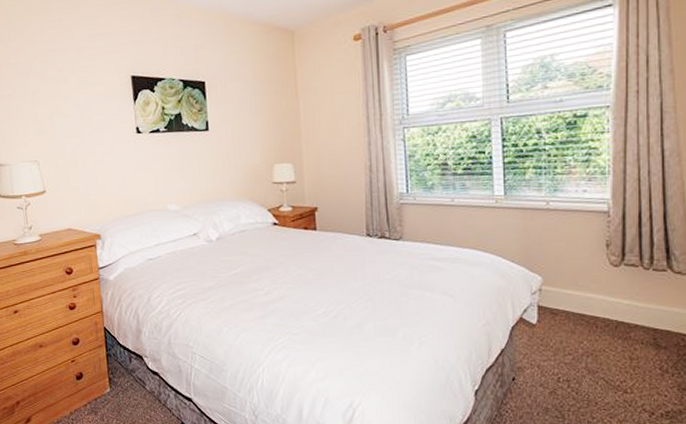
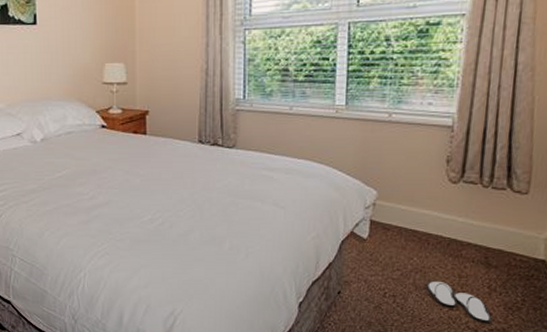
slippers: none [598,364,667,405] -> present [426,280,492,323]

